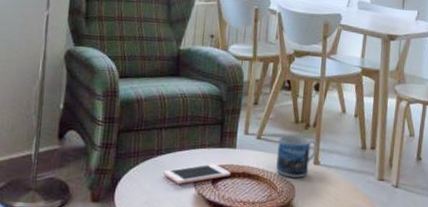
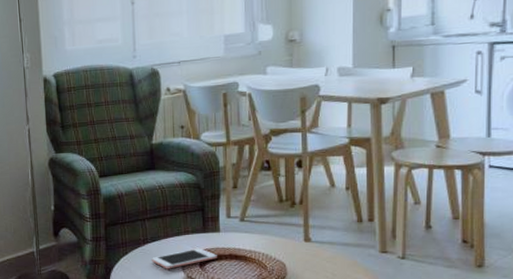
mug: present [276,135,318,178] -> none [263,215,307,256]

